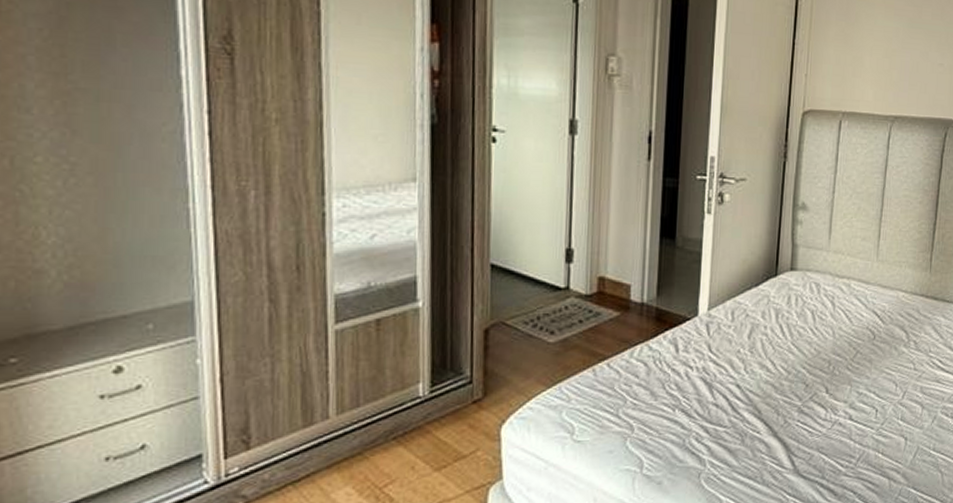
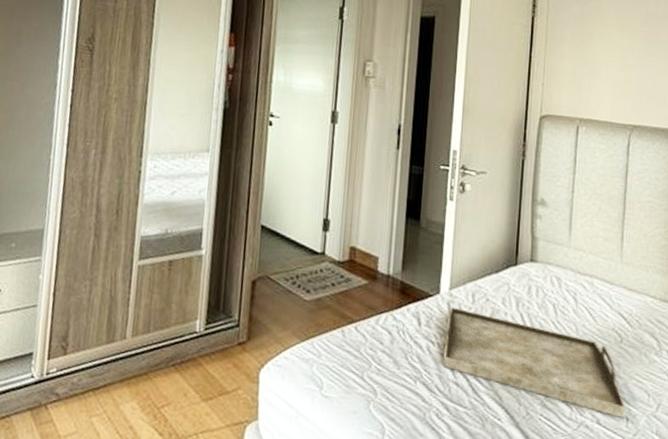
serving tray: none [702,328,876,411] -> present [443,307,626,418]

